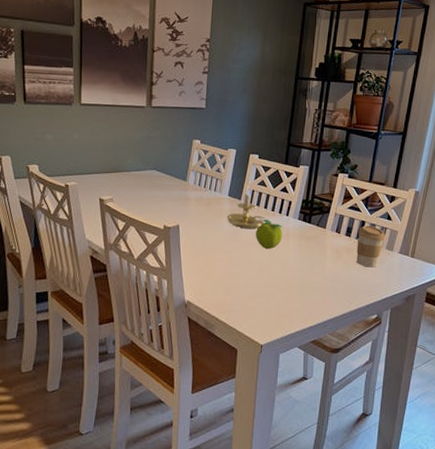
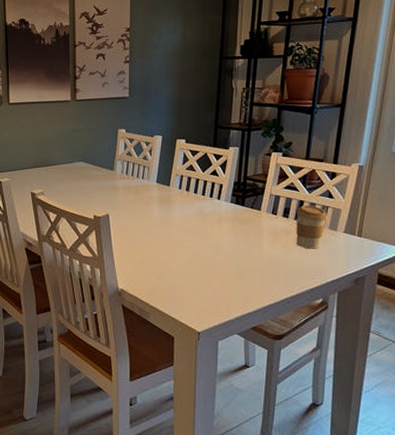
candle holder: present [227,184,265,230] -> none [156,169,195,215]
fruit: present [255,219,283,249] -> none [186,204,215,234]

